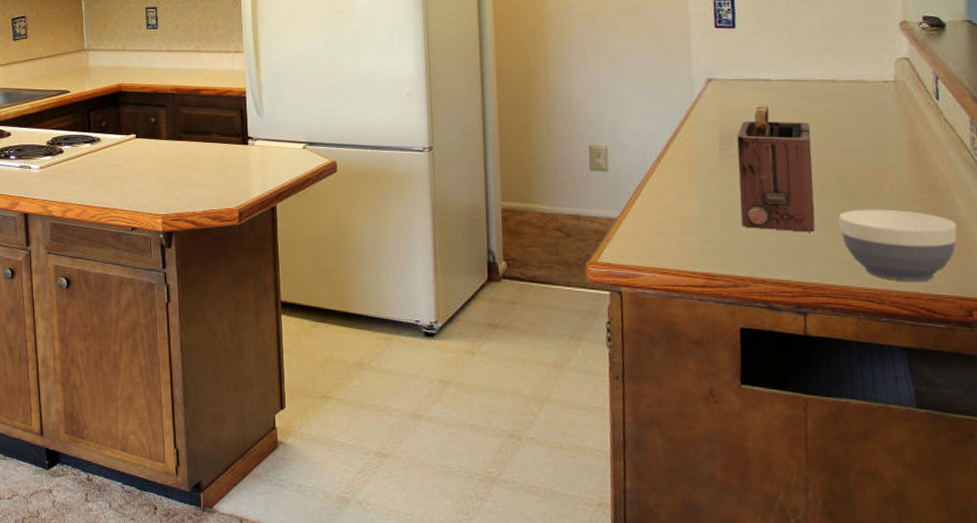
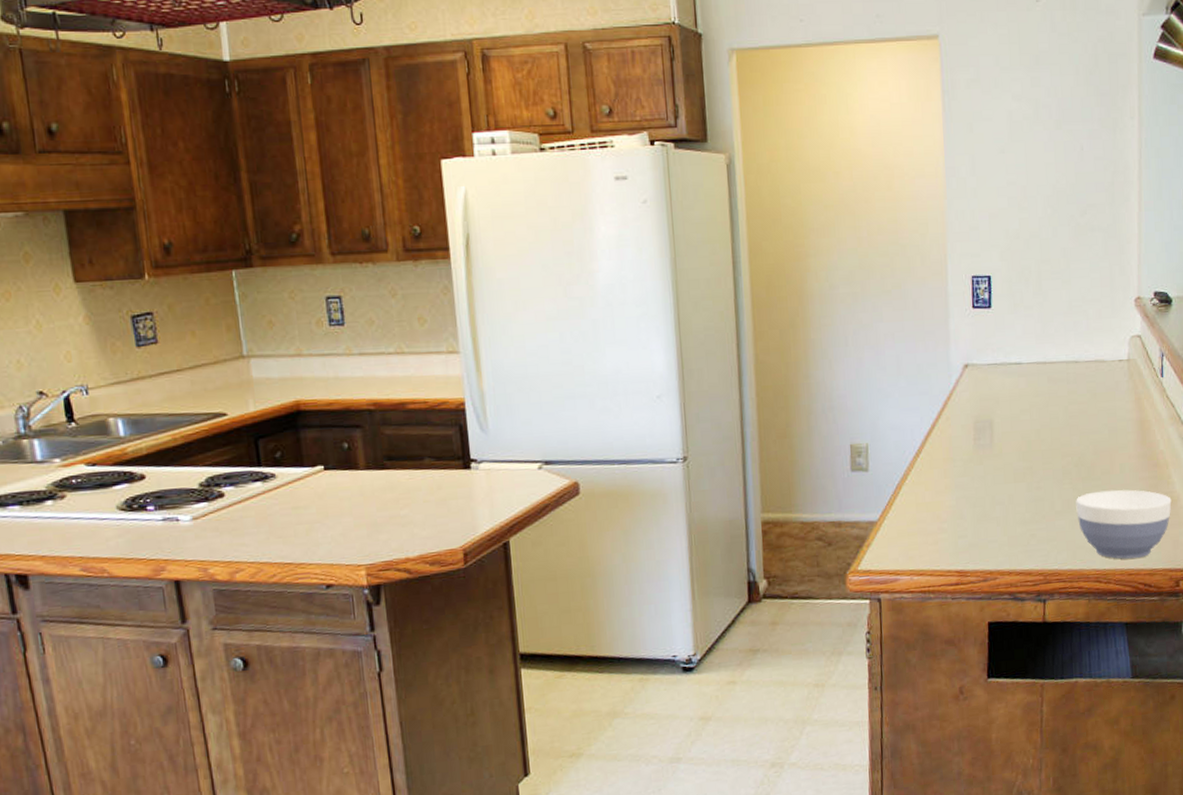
toaster: present [737,105,815,232] -> none [990,390,1056,520]

